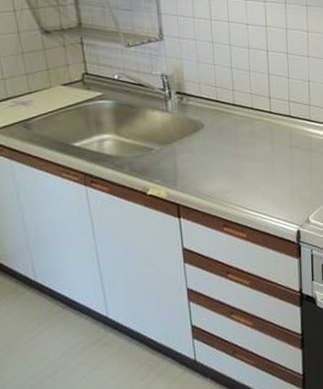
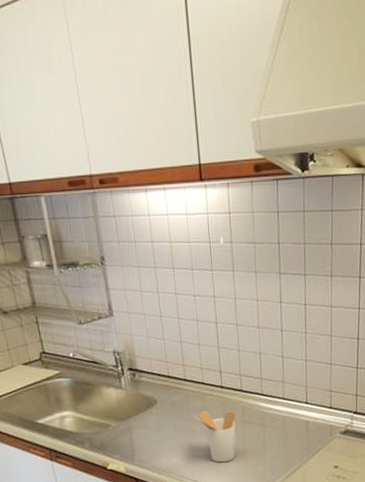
utensil holder: none [241,134,283,188] -> present [193,410,236,463]

